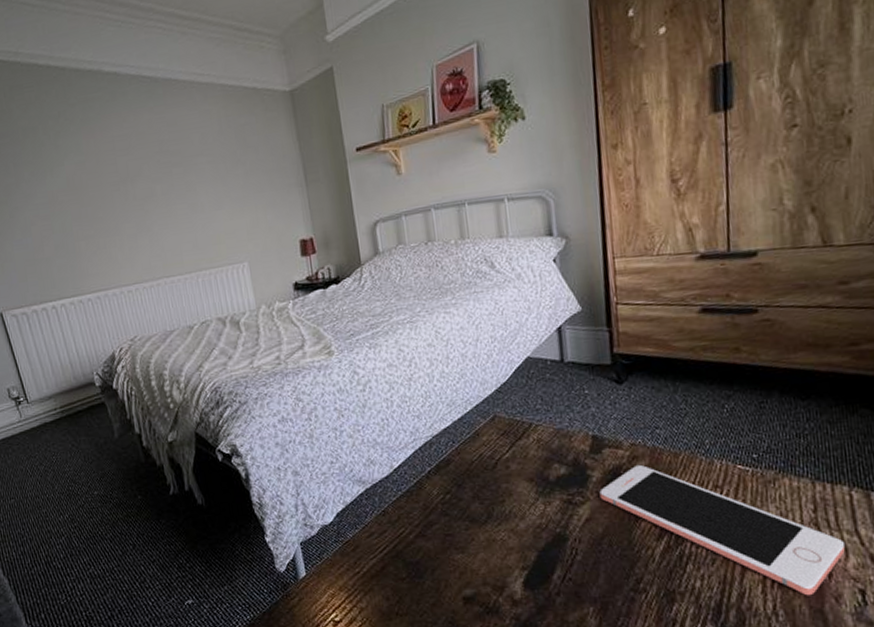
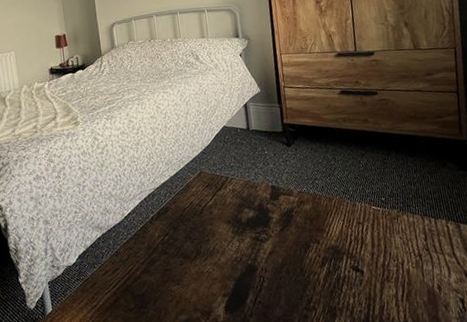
cell phone: present [599,464,845,596] -> none [278,207,448,306]

